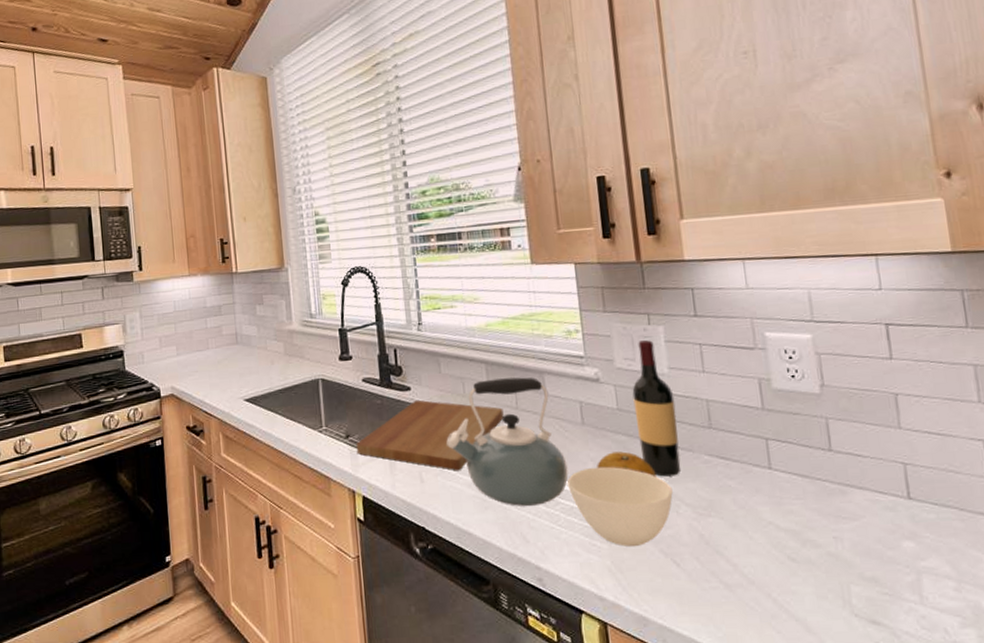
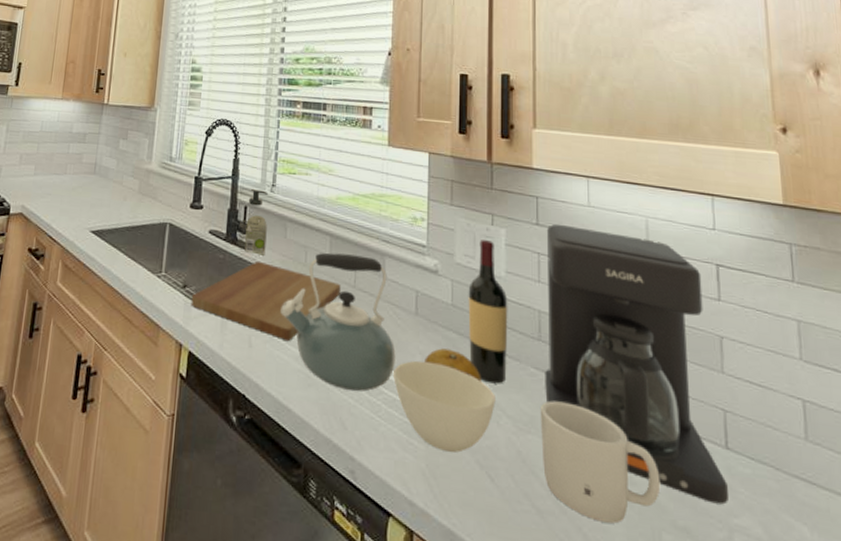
soap dispenser: none [392,330,423,395] -> present [238,188,268,257]
coffee maker: none [706,311,914,551] -> present [545,223,728,505]
mug: none [718,482,846,586] -> present [541,400,661,524]

